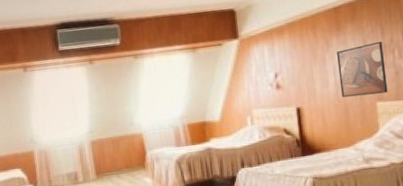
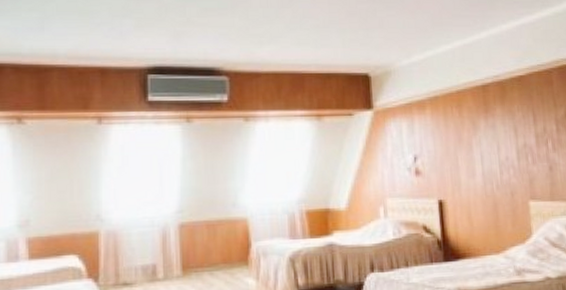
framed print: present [337,41,388,98] -> none [485,129,541,193]

